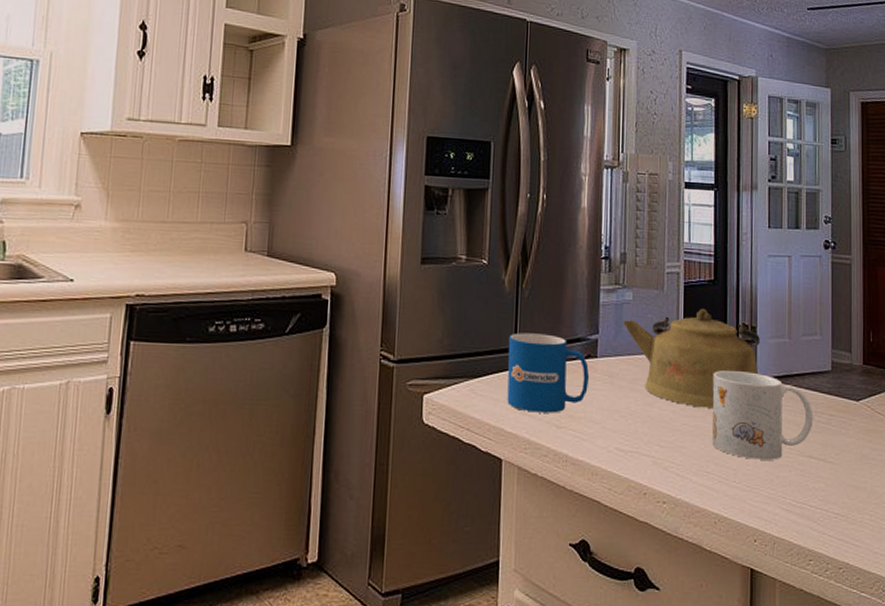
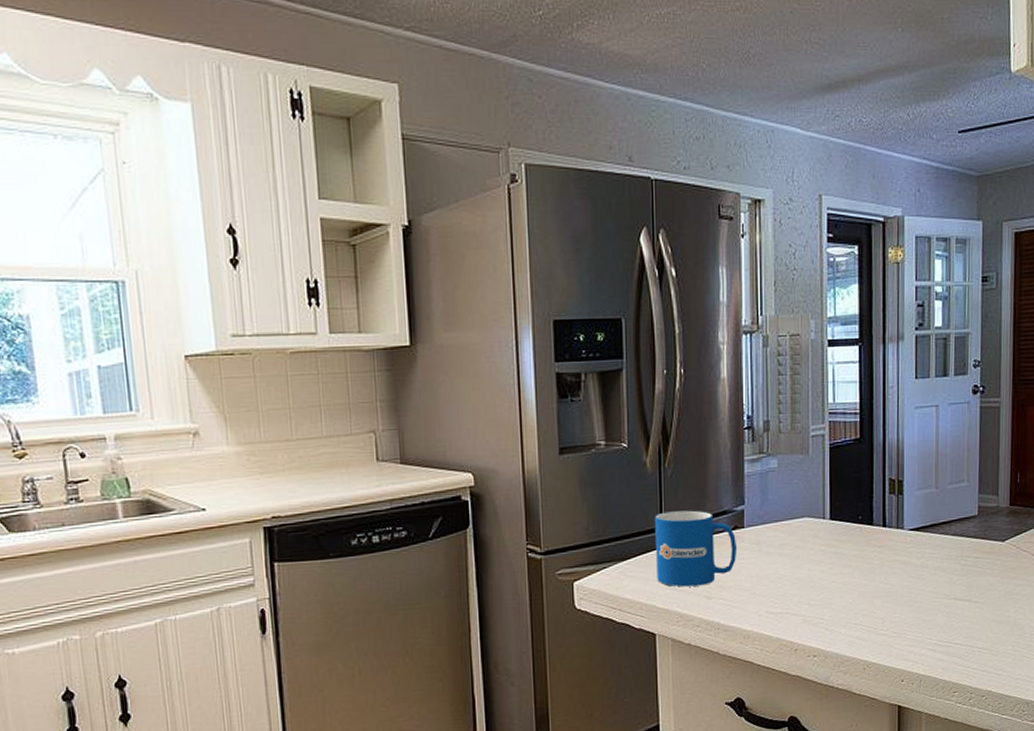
kettle: present [622,309,760,408] -> none [768,468,907,565]
mug: present [712,370,814,460] -> none [859,525,960,608]

